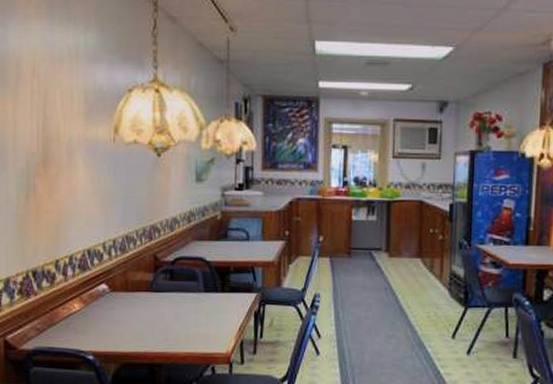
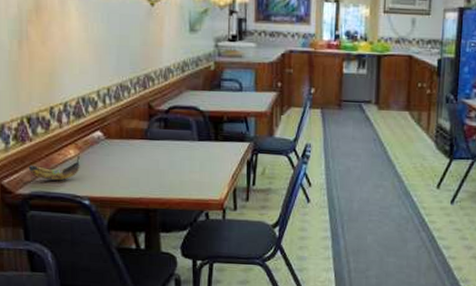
banana: none [32,308,86,336] -> present [28,155,81,181]

